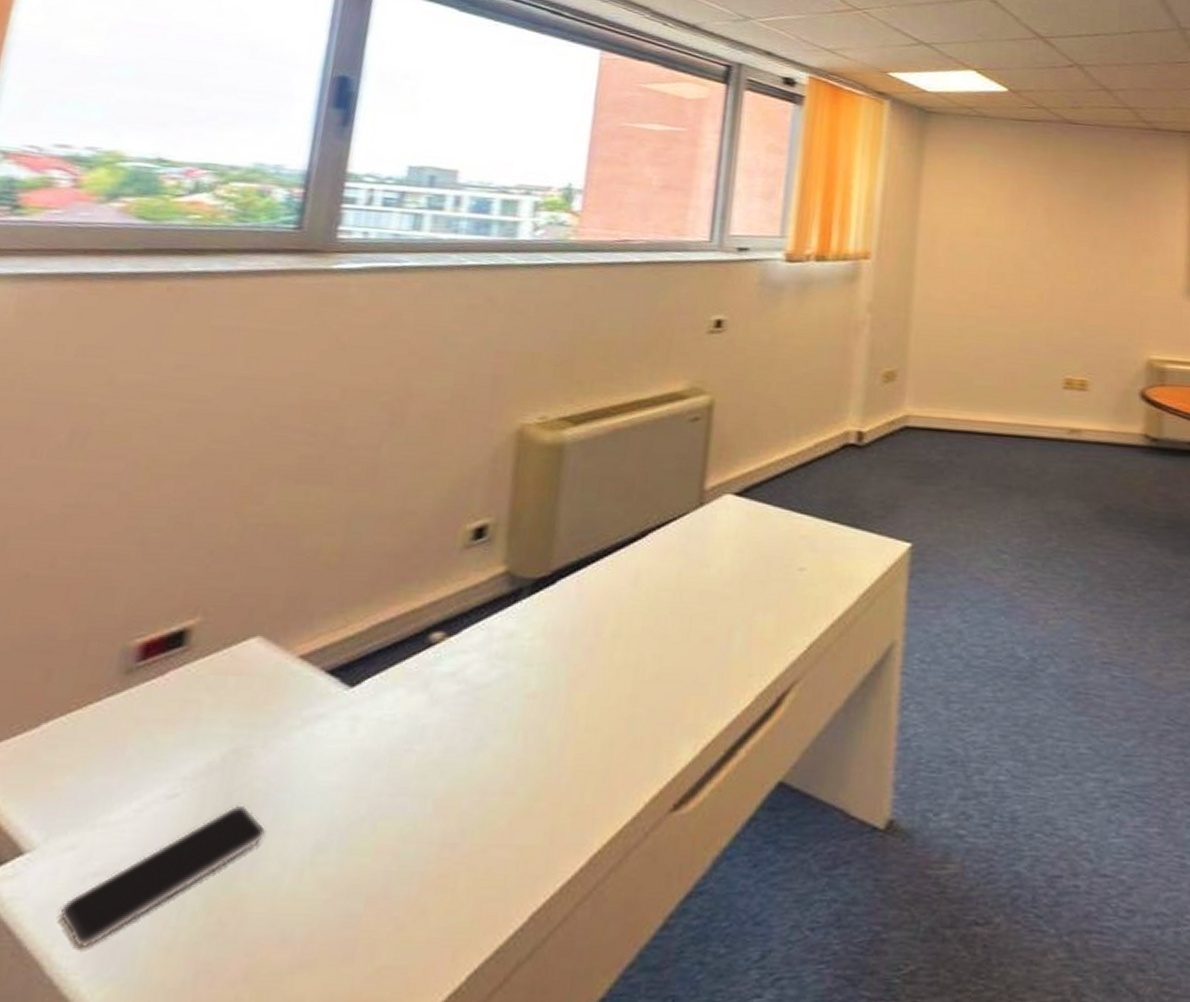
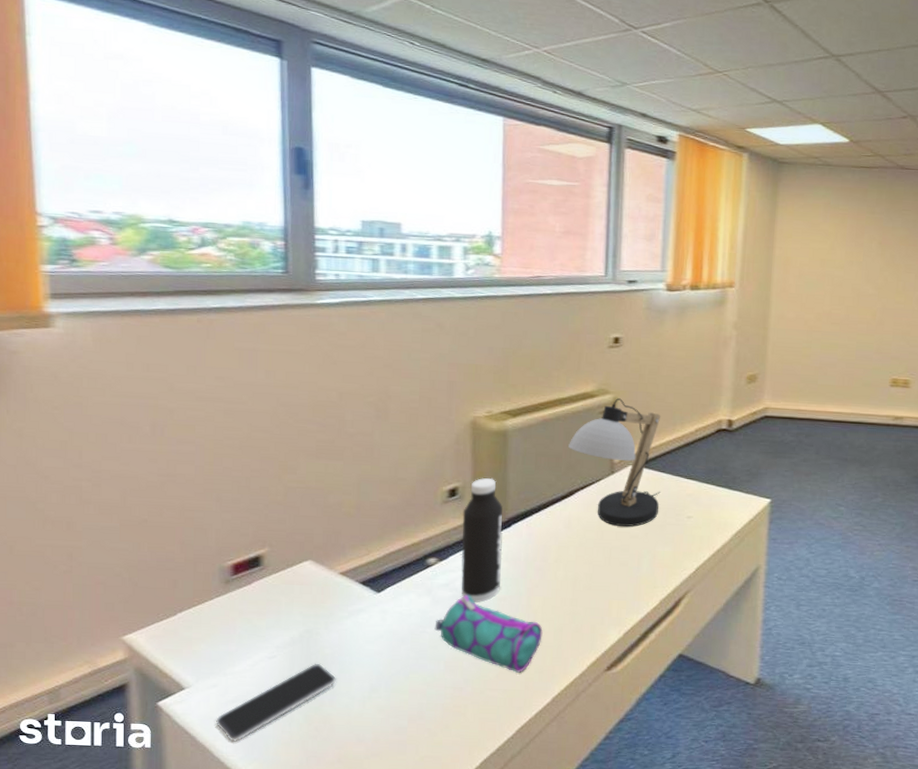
pencil case: none [426,689,585,817] -> present [434,594,543,673]
water bottle: none [471,511,547,702] -> present [460,478,503,602]
desk lamp: none [645,400,771,584] -> present [568,398,661,527]

